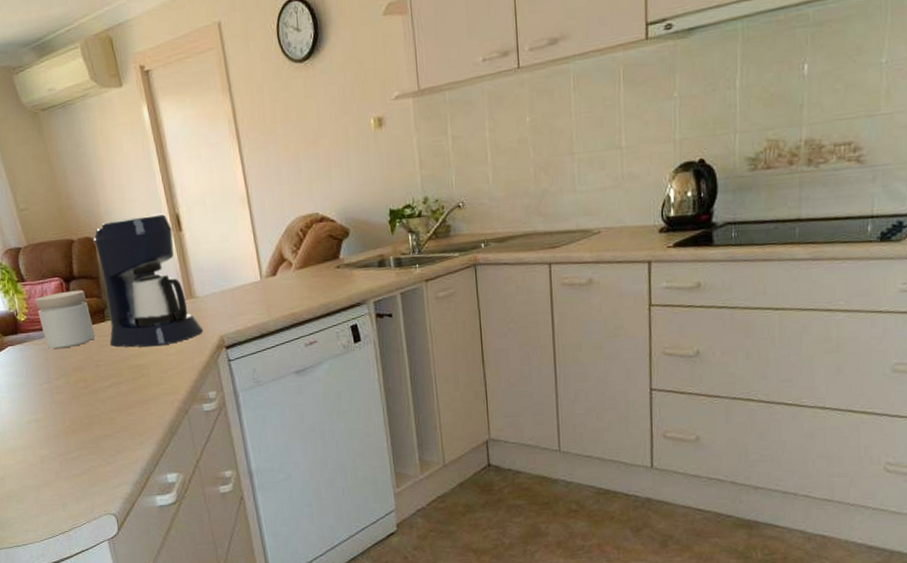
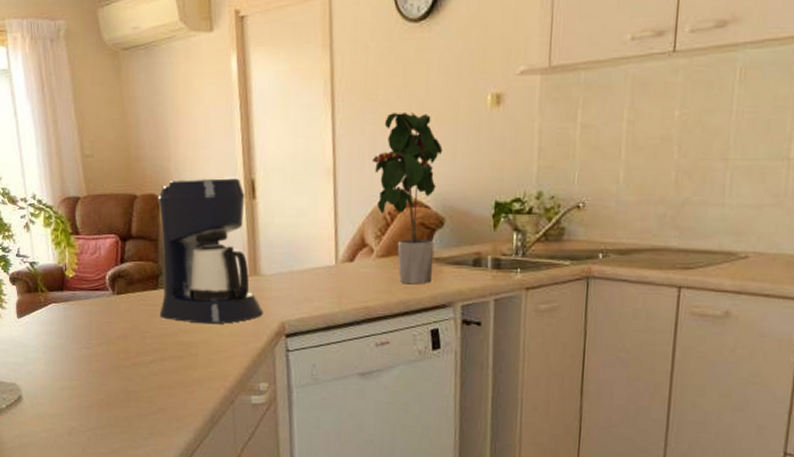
jar: present [35,290,95,349] -> none [87,251,145,313]
potted plant: none [280,141,345,290] -> present [373,113,443,285]

